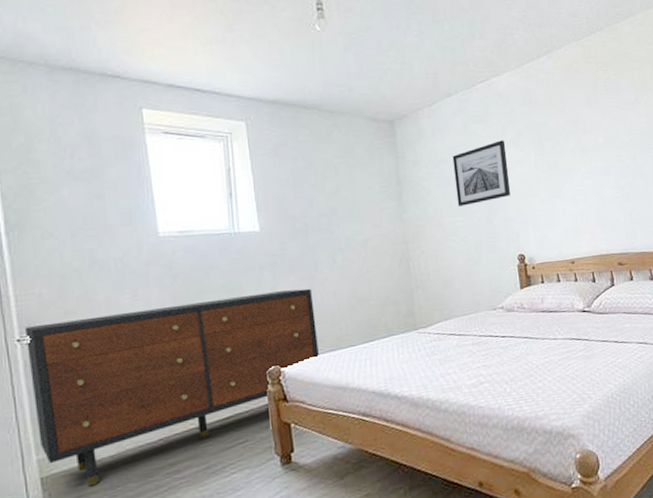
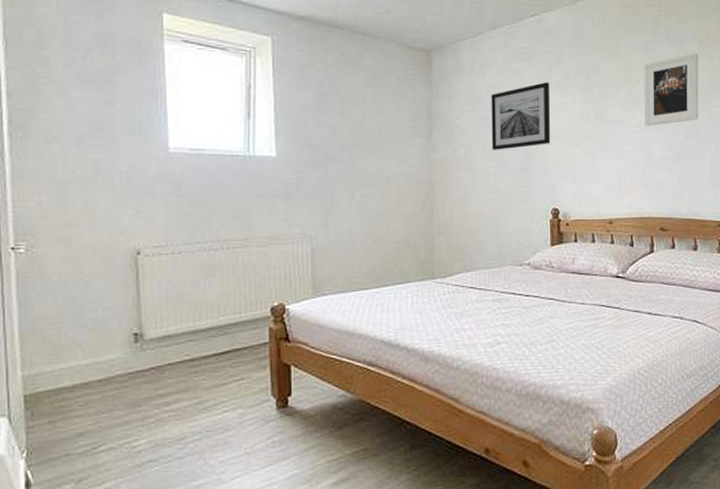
dresser: present [25,288,319,487] -> none [21,223,327,410]
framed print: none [588,101,642,172] -> present [643,52,699,127]

